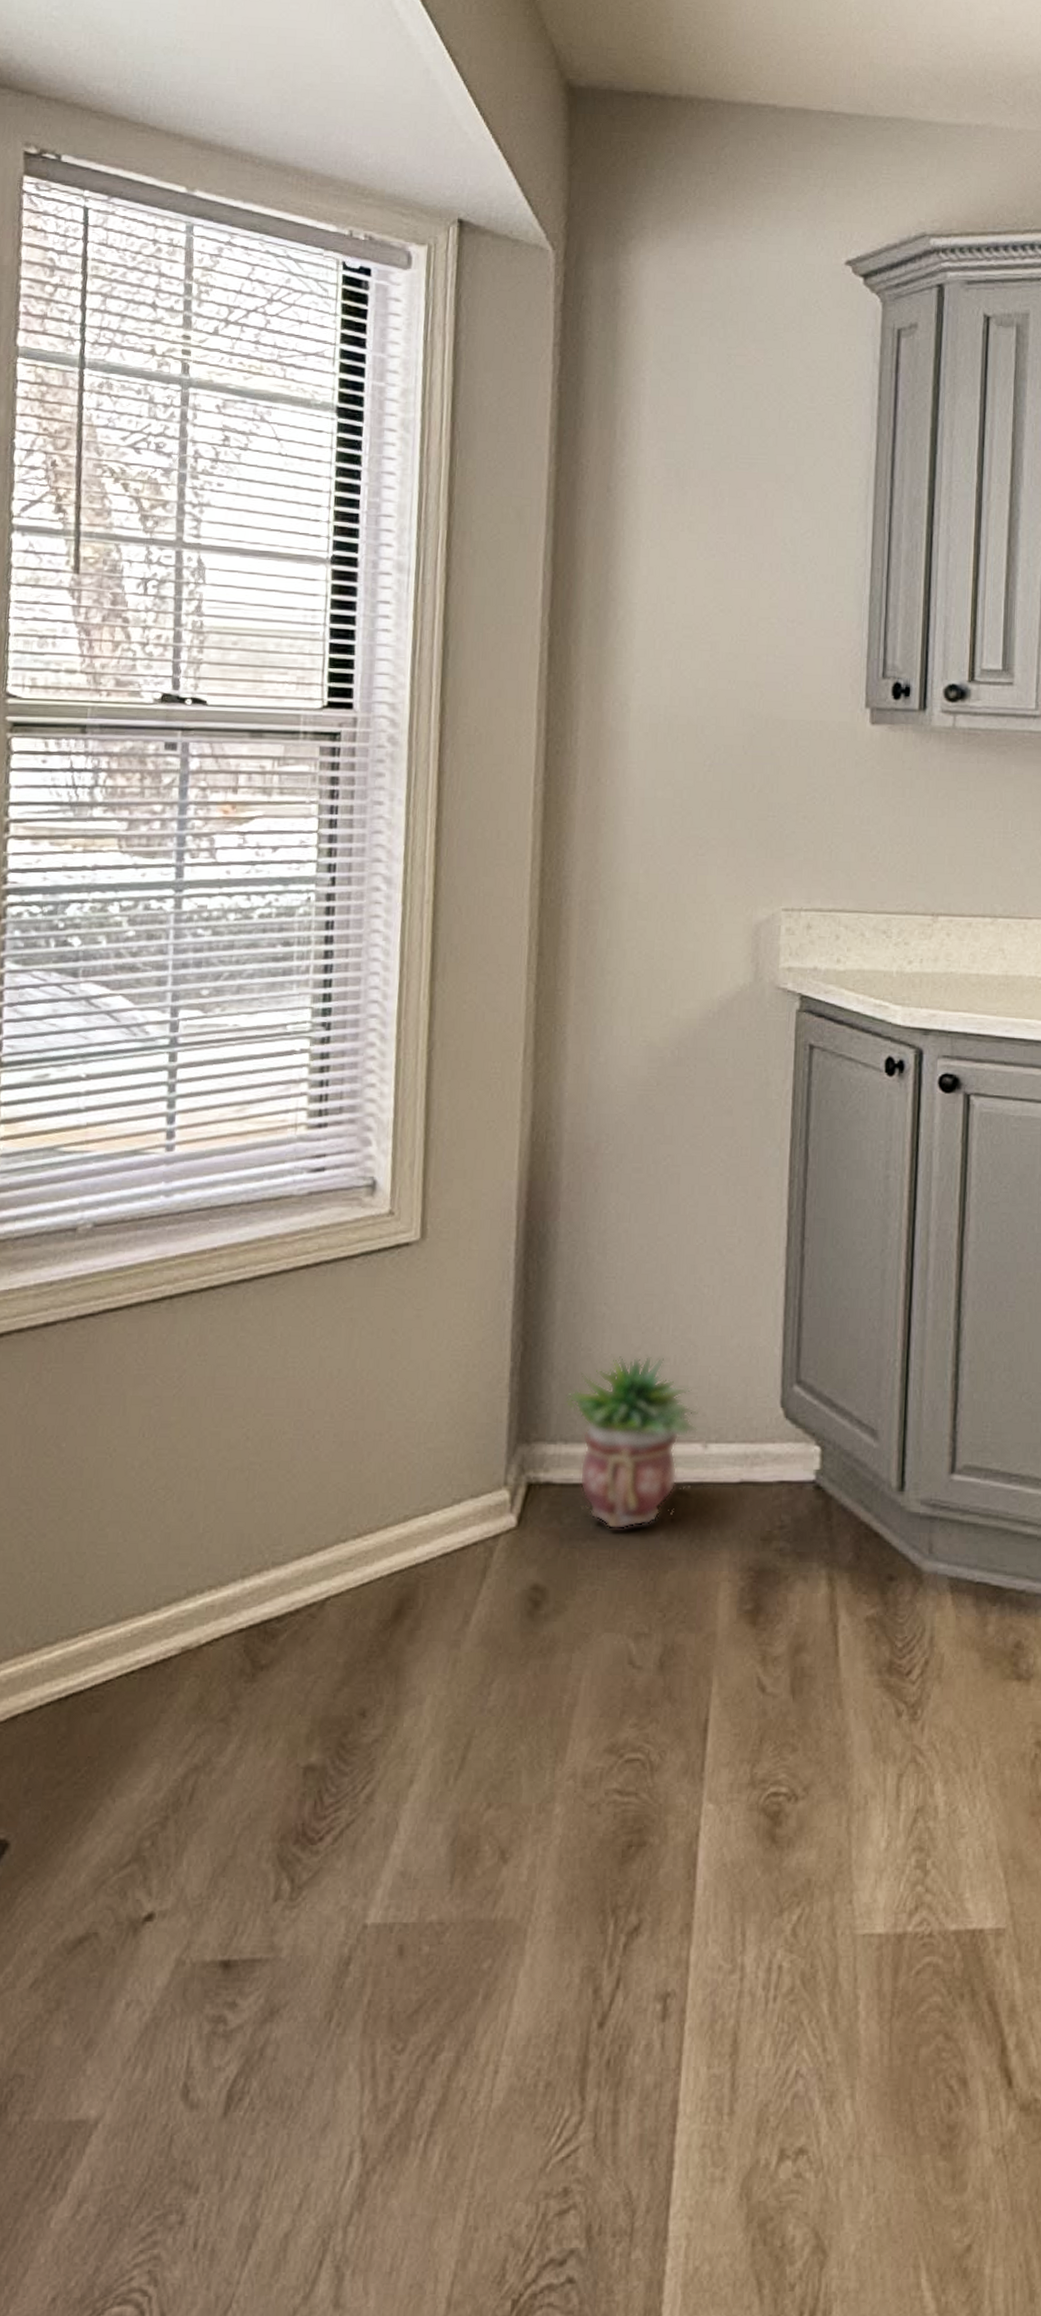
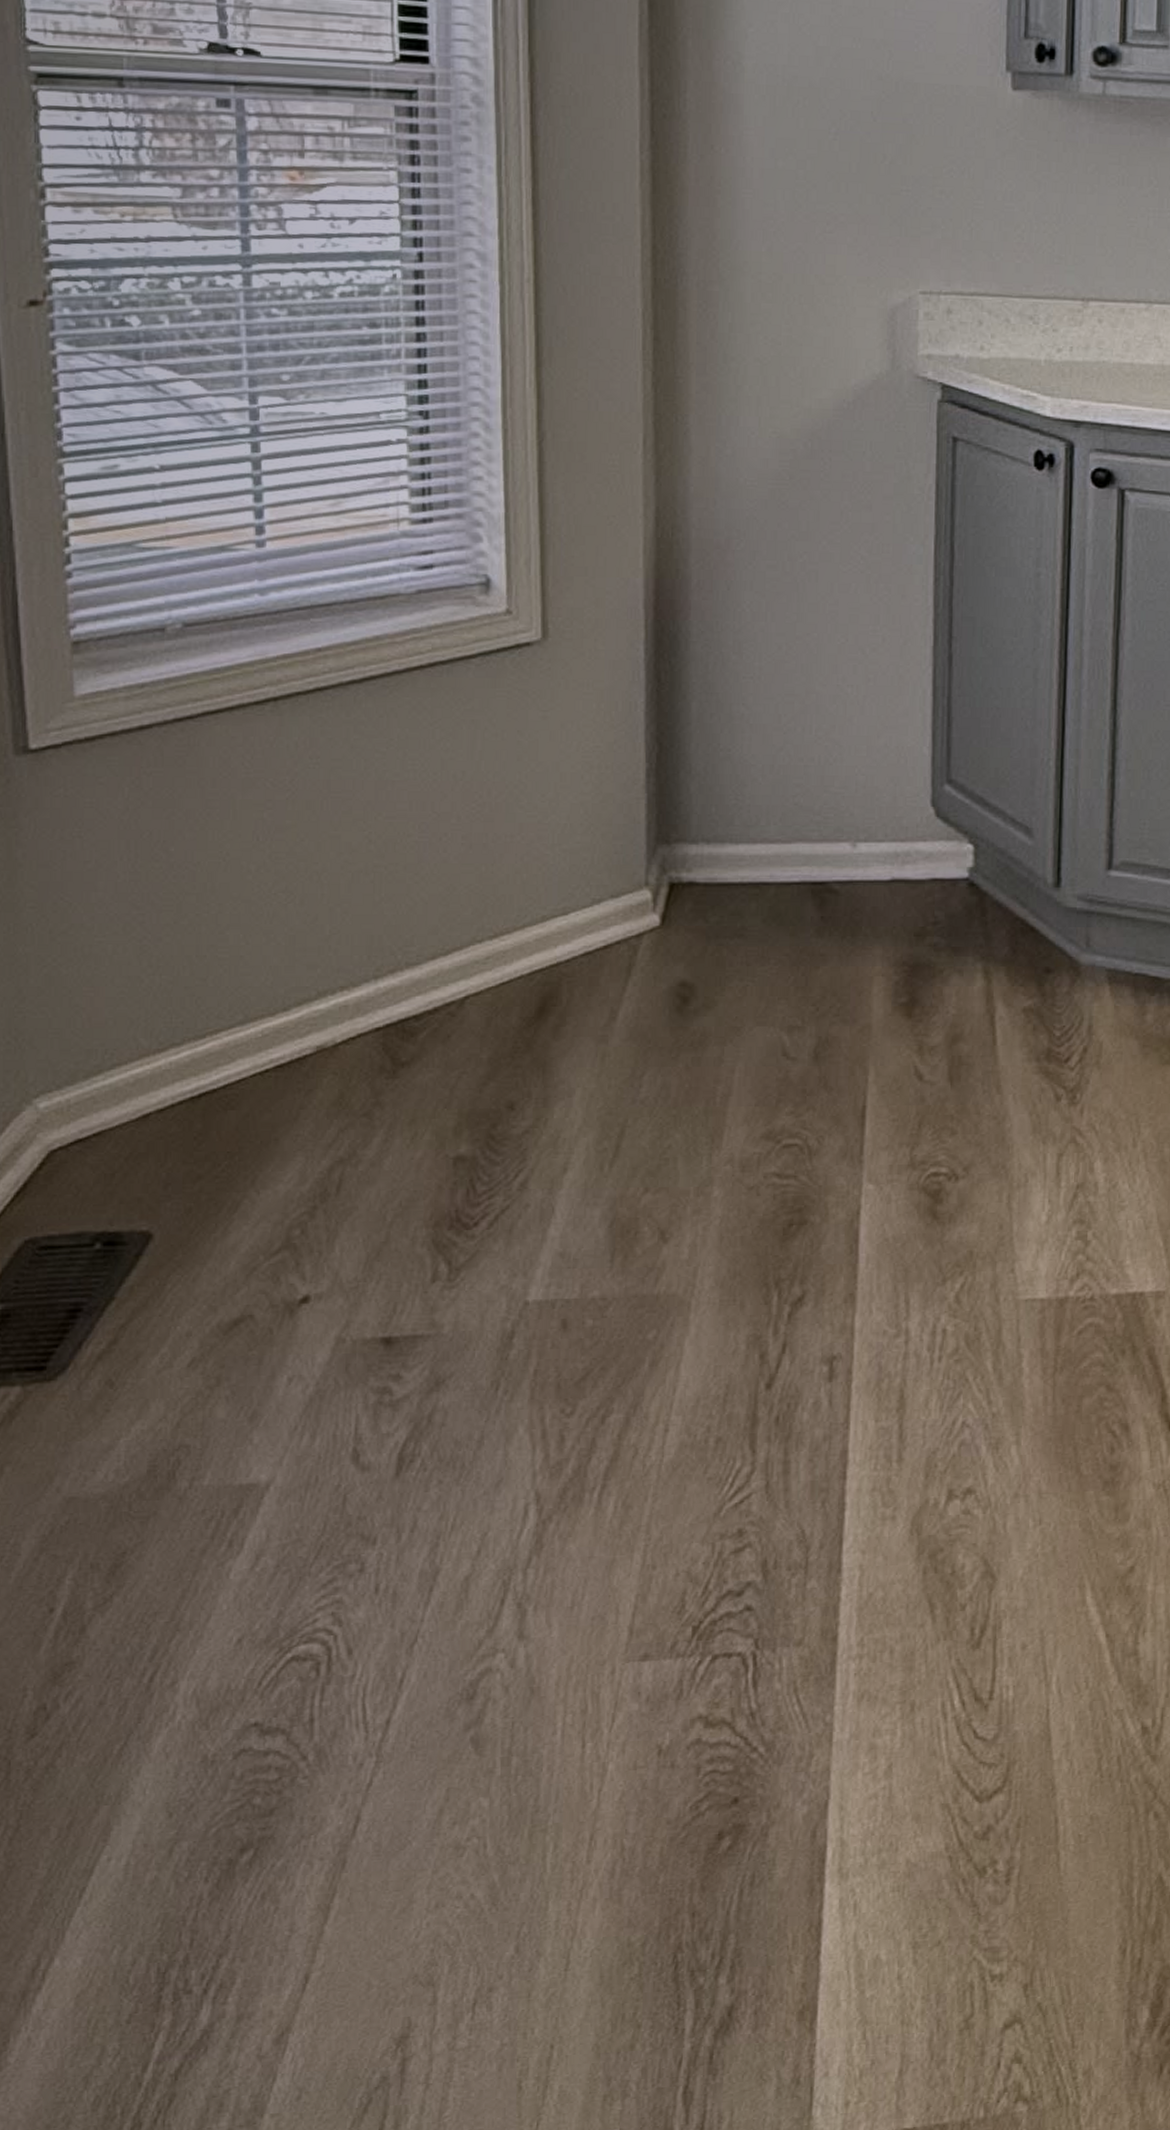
potted plant: present [565,1356,698,1530] -> none [706,756,846,927]

